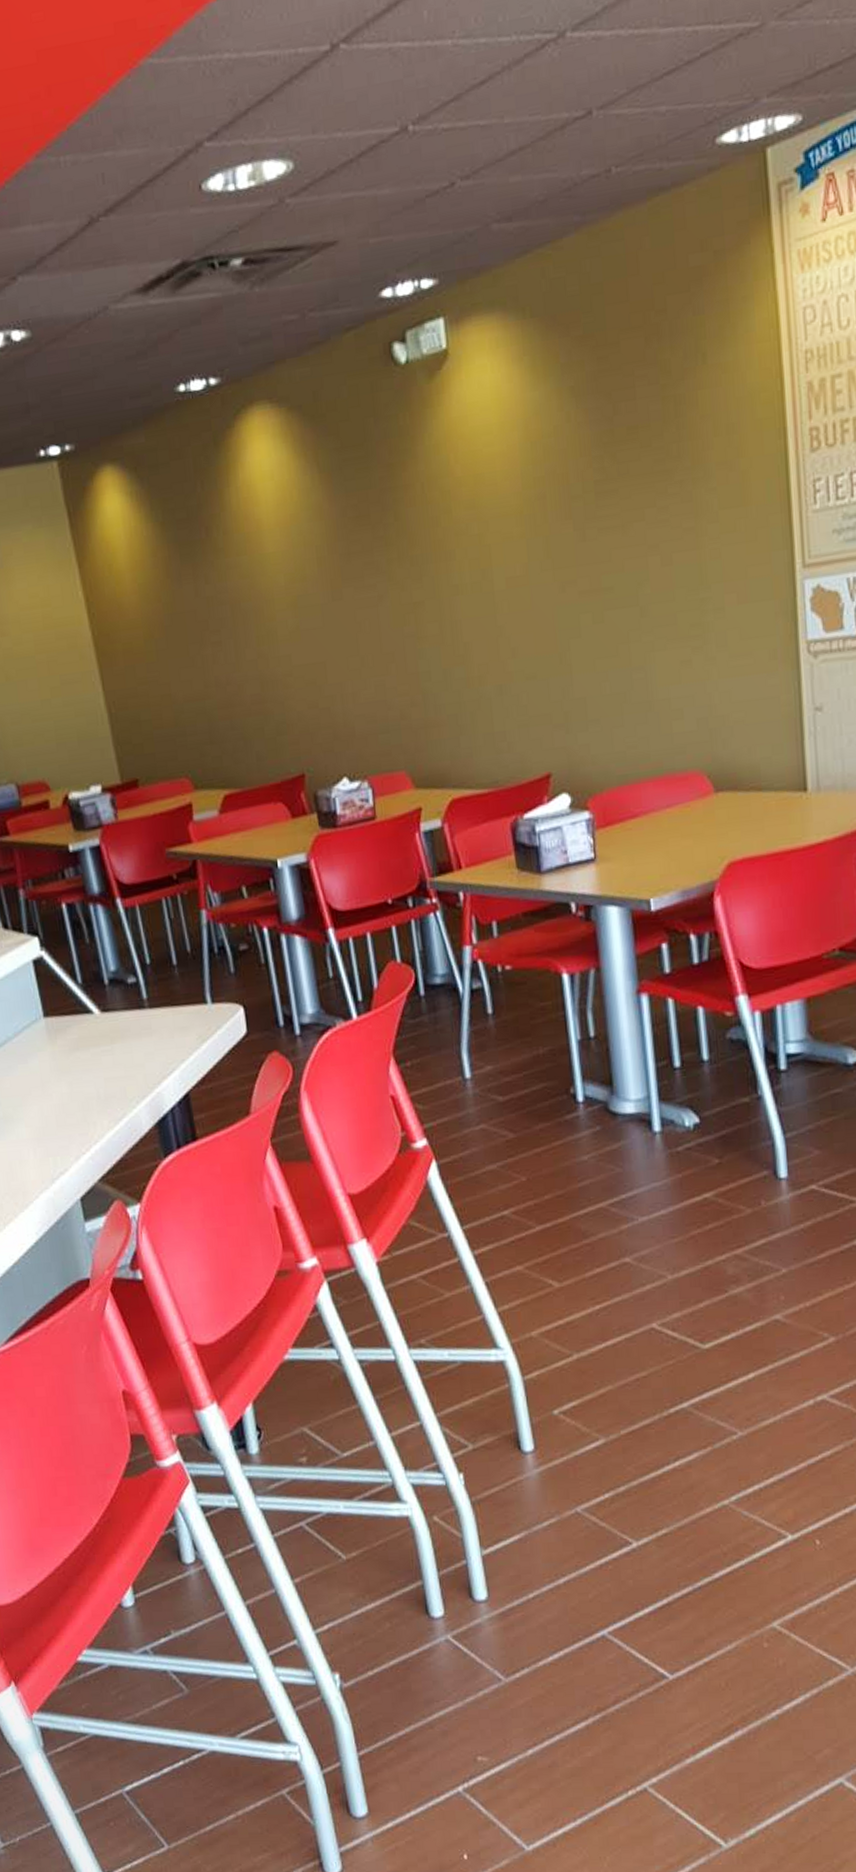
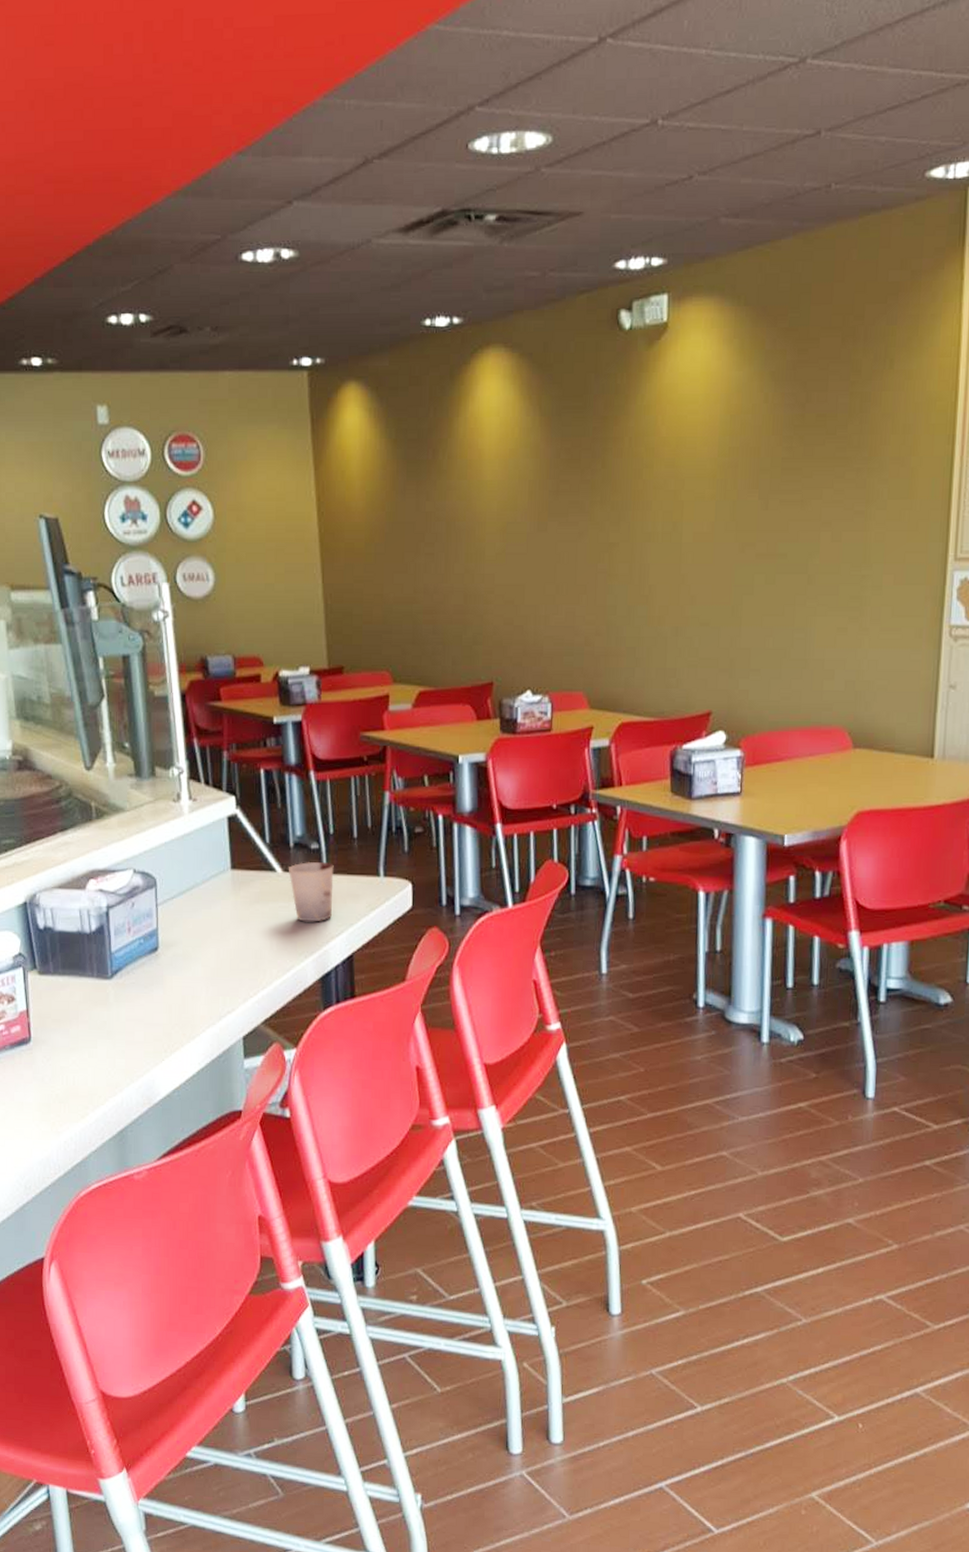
cup: none [106,996,160,1065] -> present [289,862,334,922]

